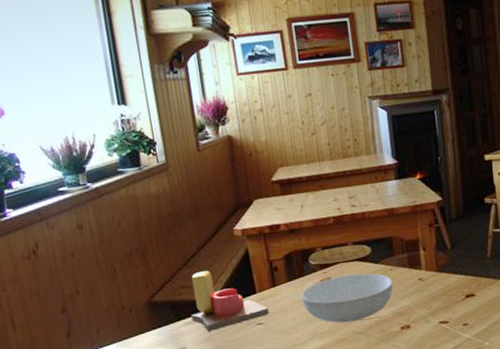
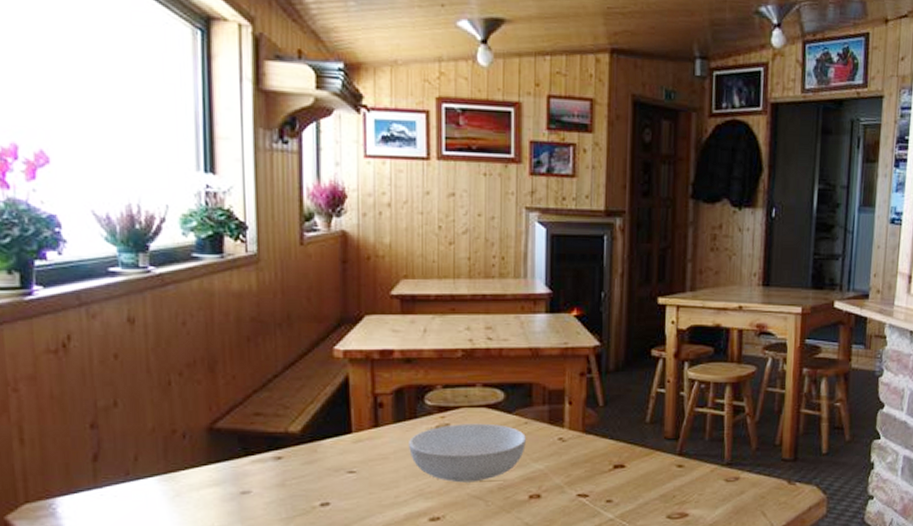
candle: present [191,271,270,332] -> none [263,397,365,474]

